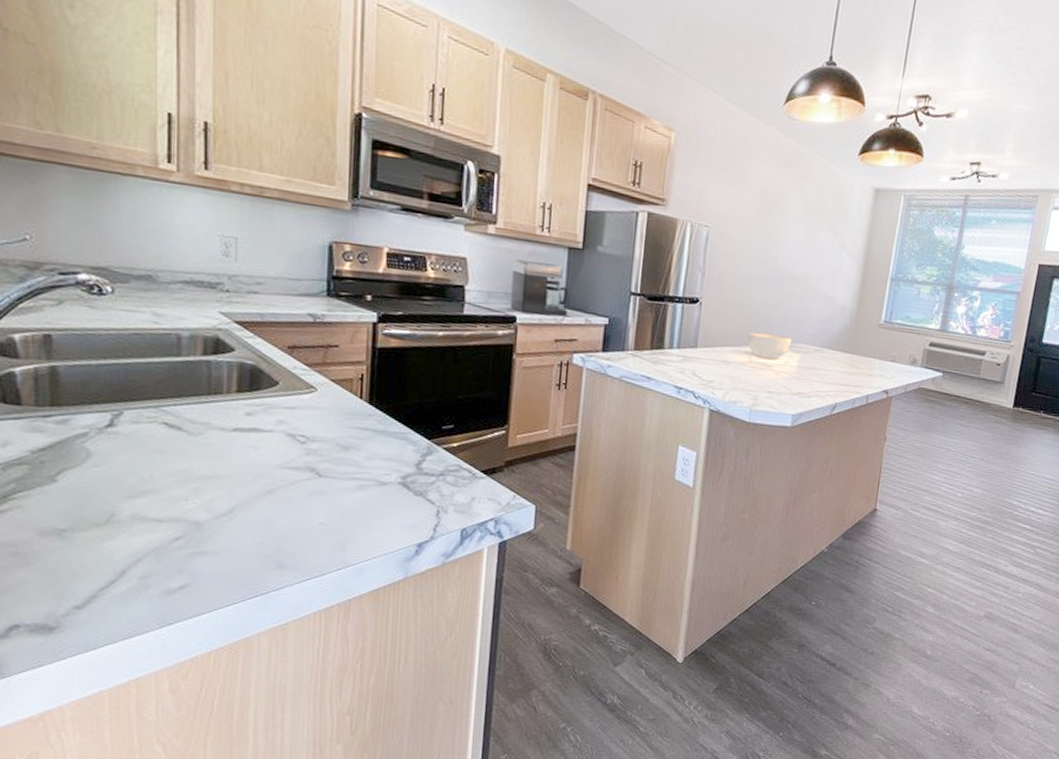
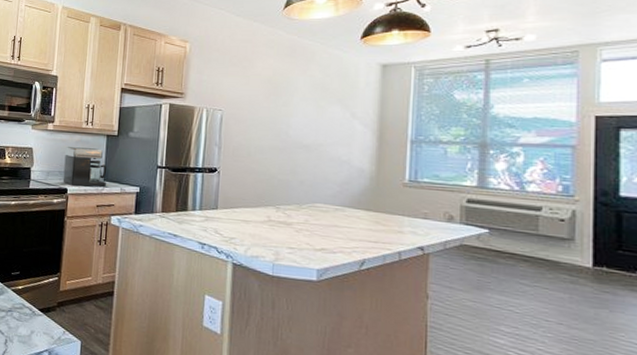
bowl: present [747,332,793,361] -> none [265,194,310,219]

